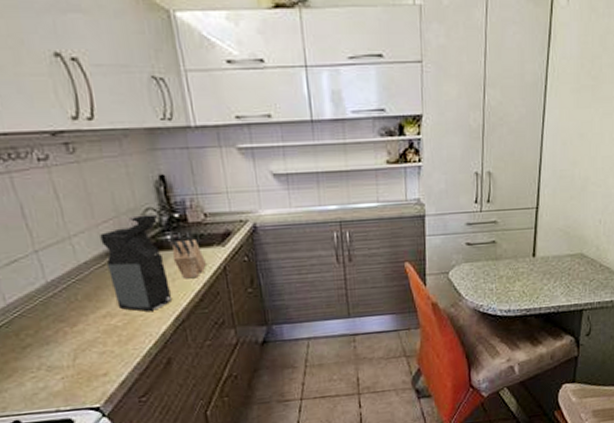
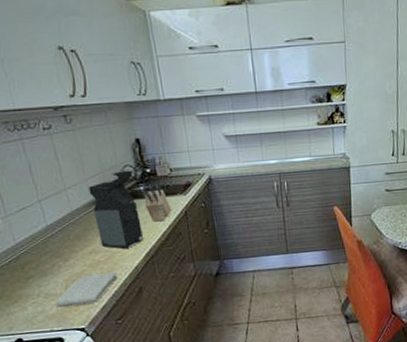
washcloth: none [62,339,140,384] -> present [56,271,117,308]

